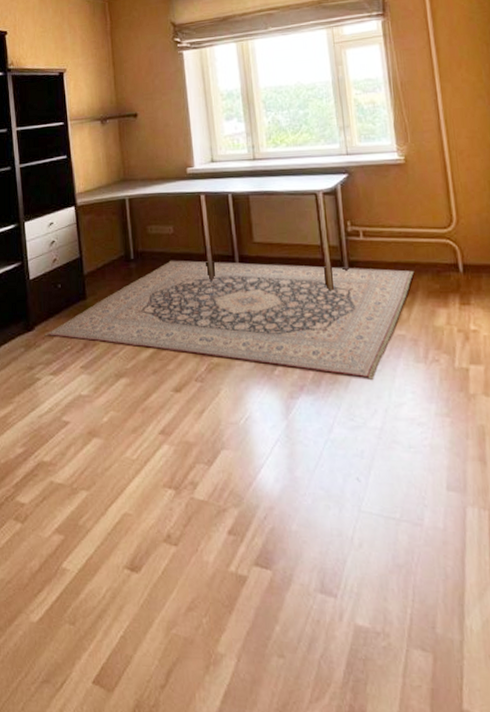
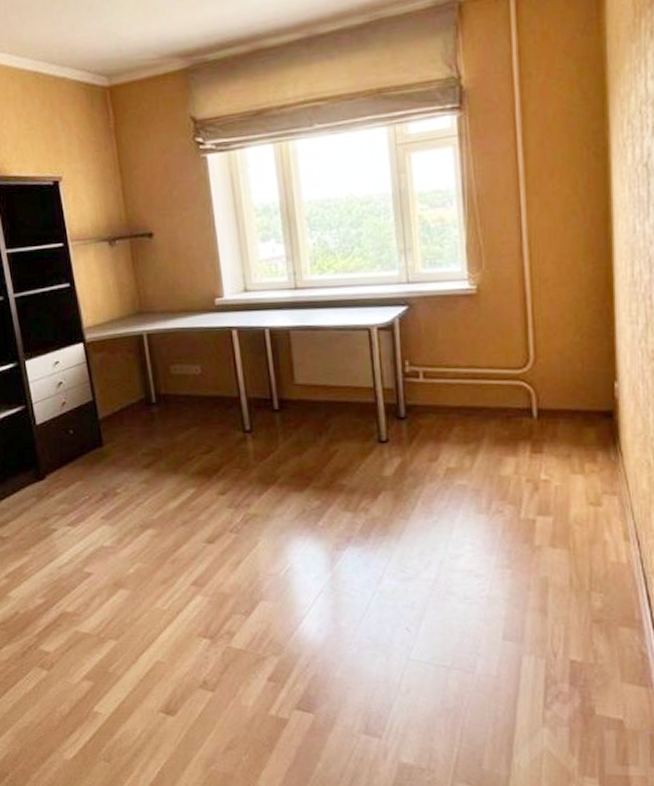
area rug: present [44,260,415,379] -> none [58,403,481,531]

